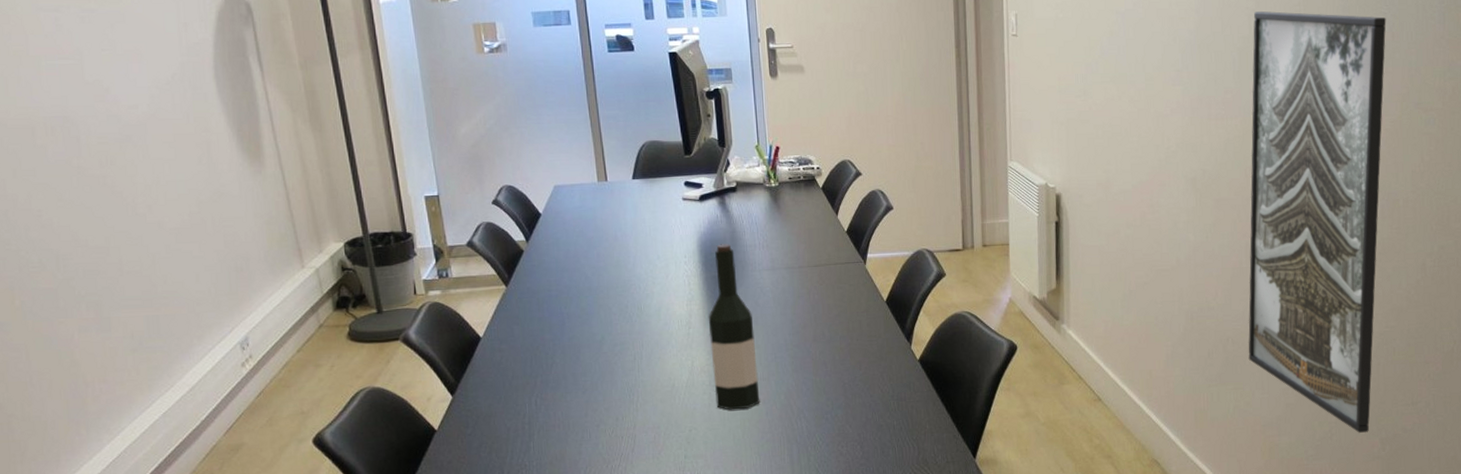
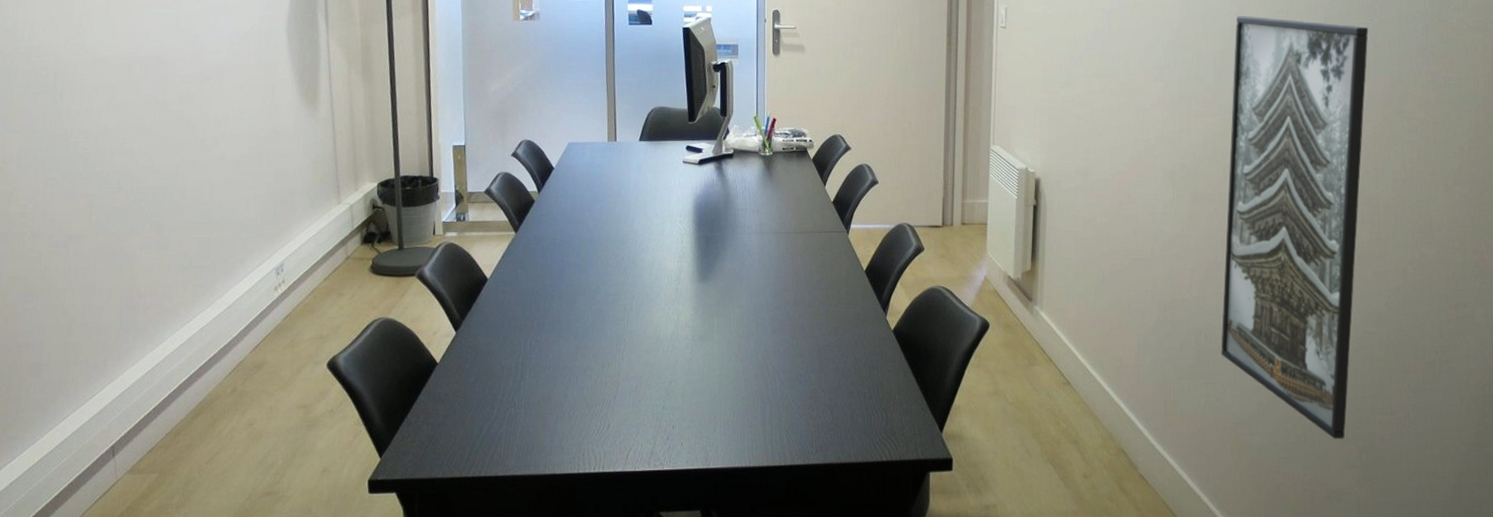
wine bottle: present [708,244,760,410] -> none [696,206,739,366]

